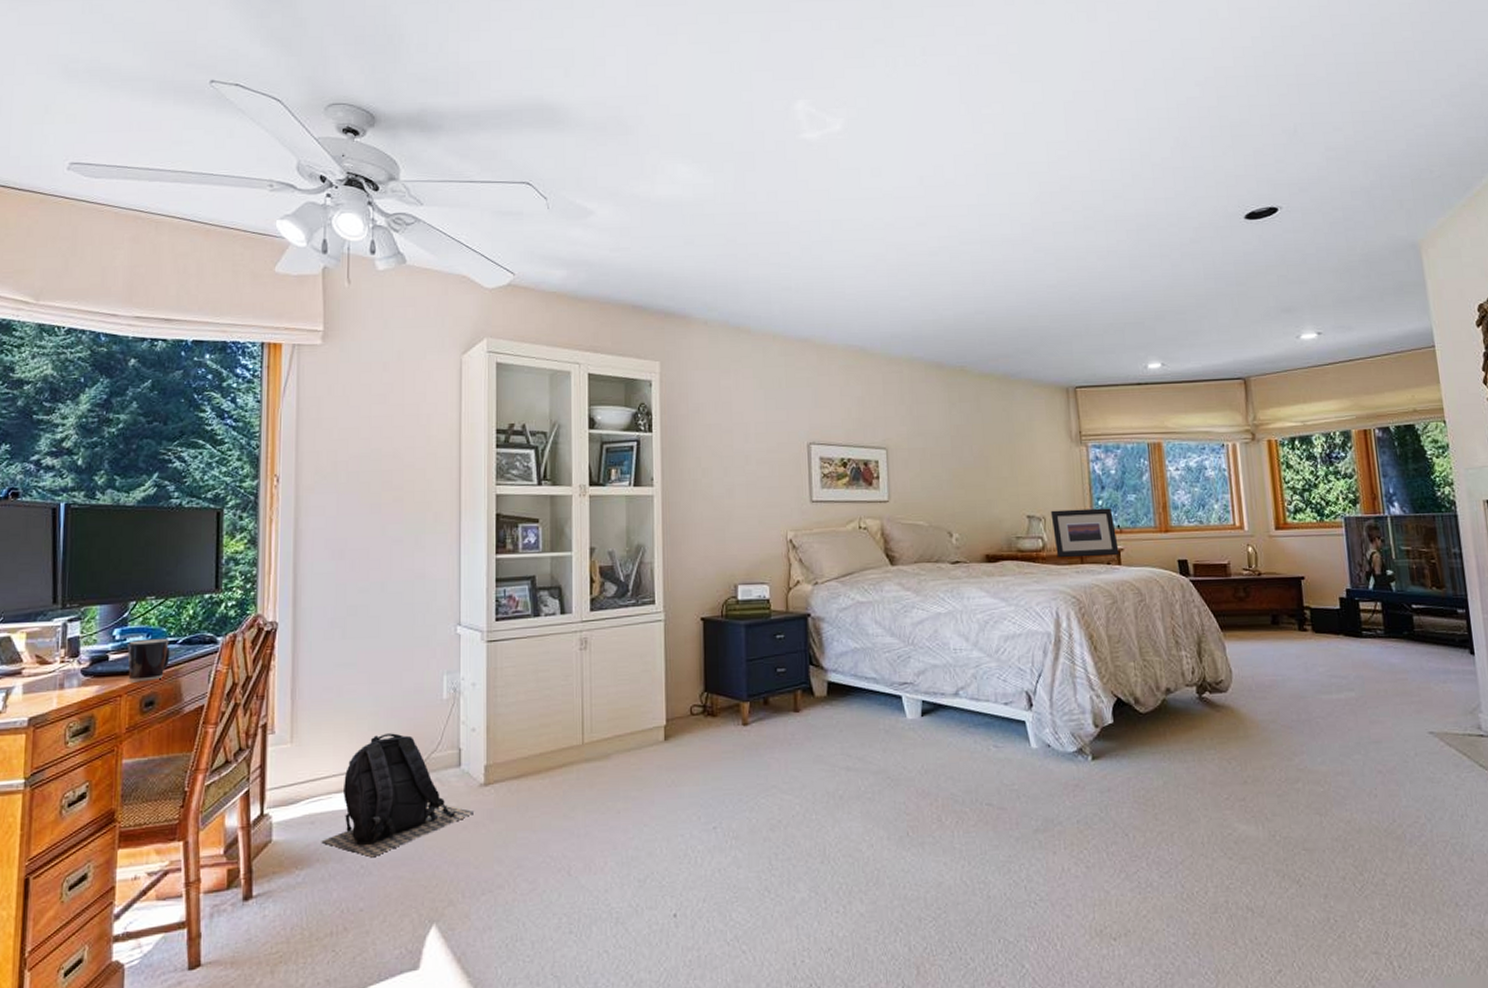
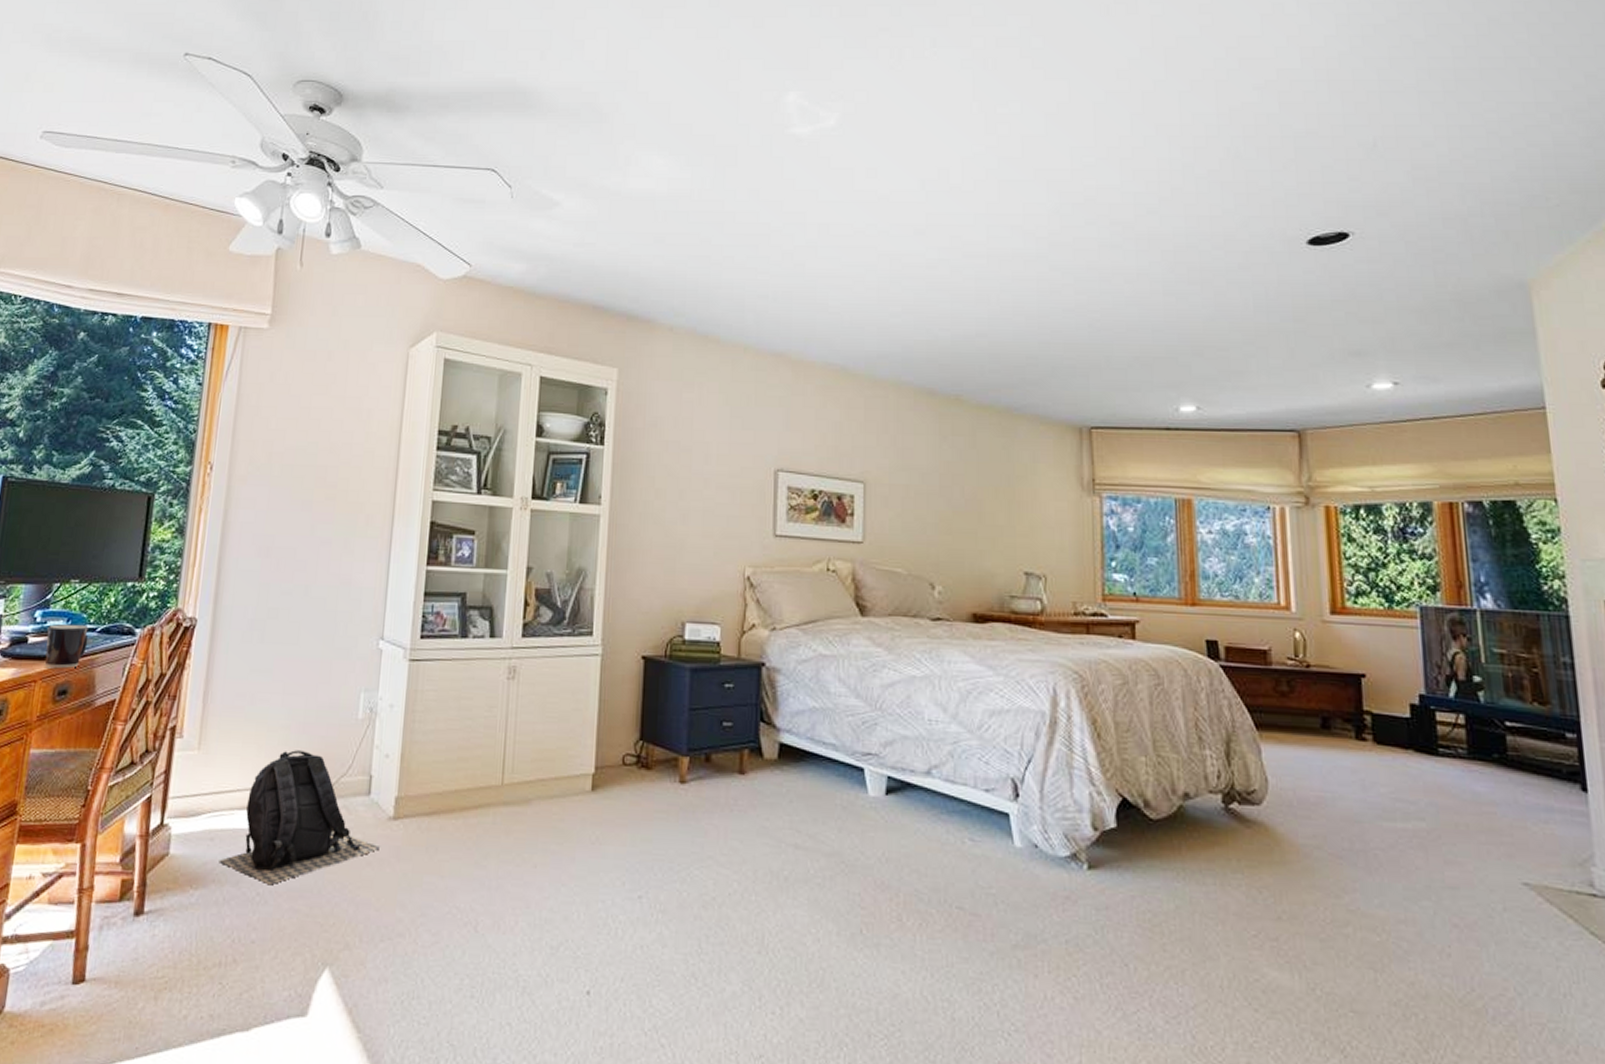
picture frame: present [1050,508,1119,558] -> none [1053,568,1134,627]

